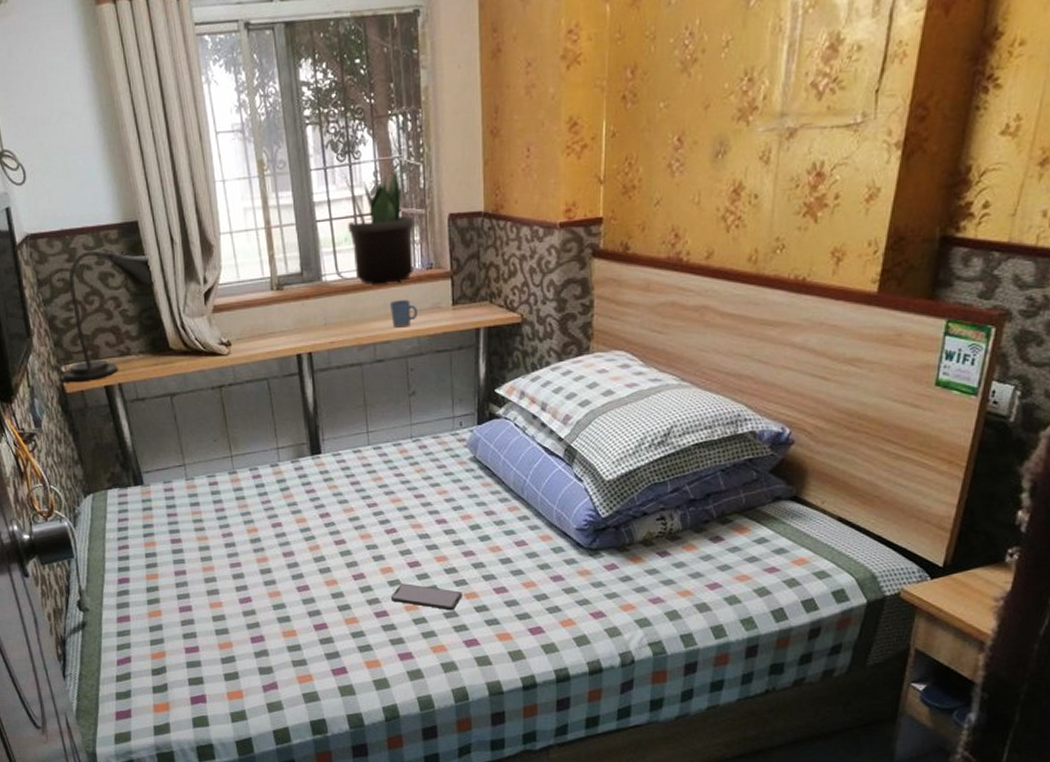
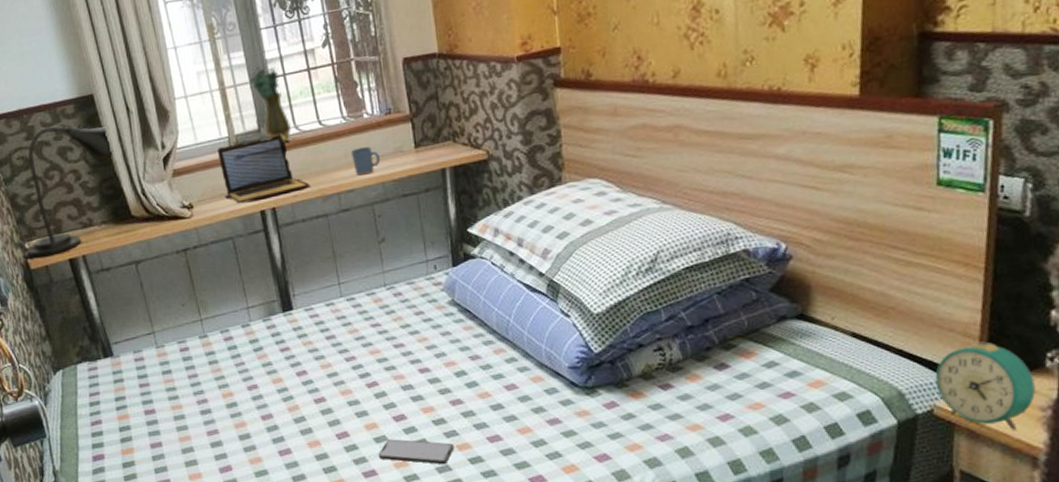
laptop: none [259,278,347,345] -> present [217,133,310,204]
vase: none [295,208,334,288] -> present [249,66,292,143]
planter: present [342,167,414,283] -> none [292,18,373,134]
alarm clock: none [905,534,993,616] -> present [935,341,1035,430]

